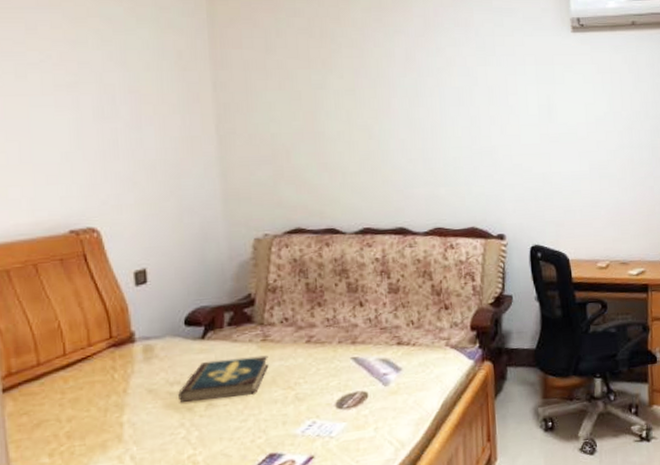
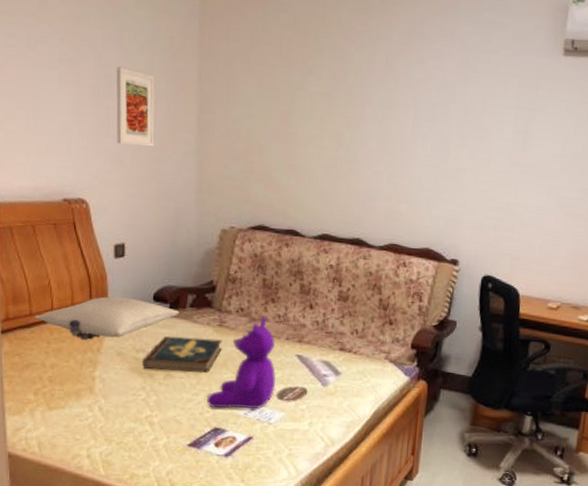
pillow: none [42,327,216,383] -> present [33,296,180,340]
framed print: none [122,86,171,165] -> present [116,66,155,147]
teddy bear: none [258,323,332,432] -> present [207,317,276,410]

